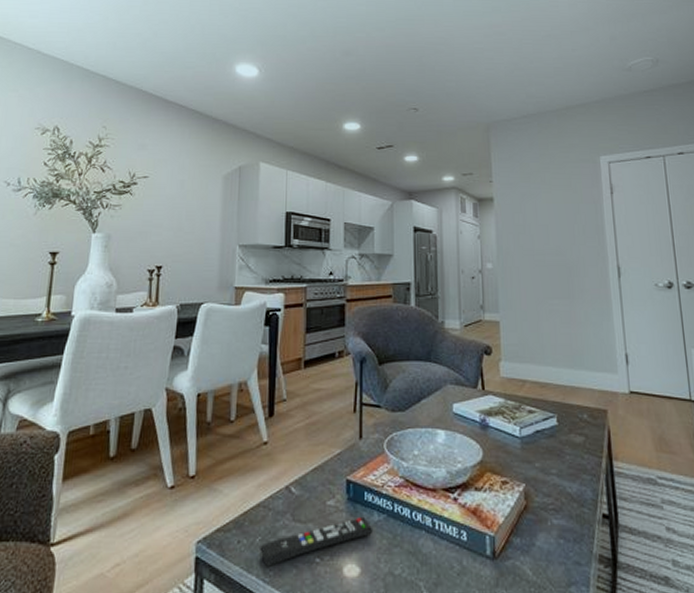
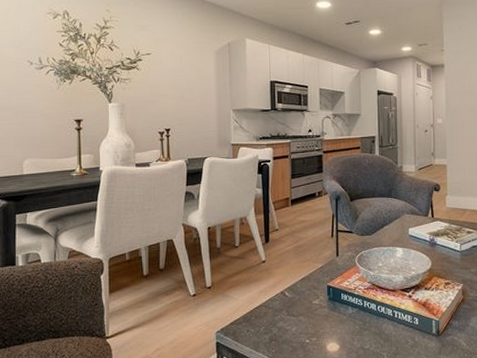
remote control: present [260,517,373,567] -> none [264,311,349,347]

